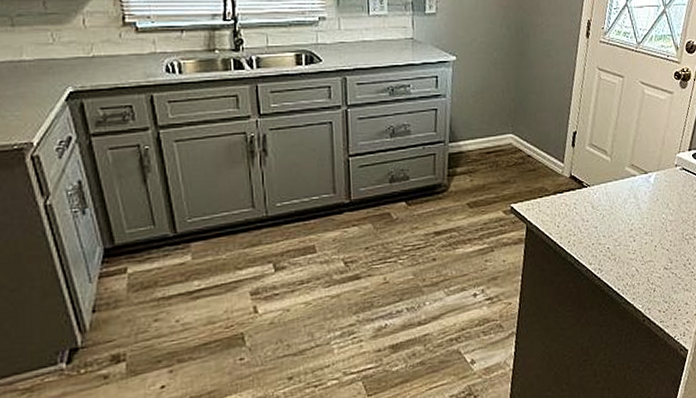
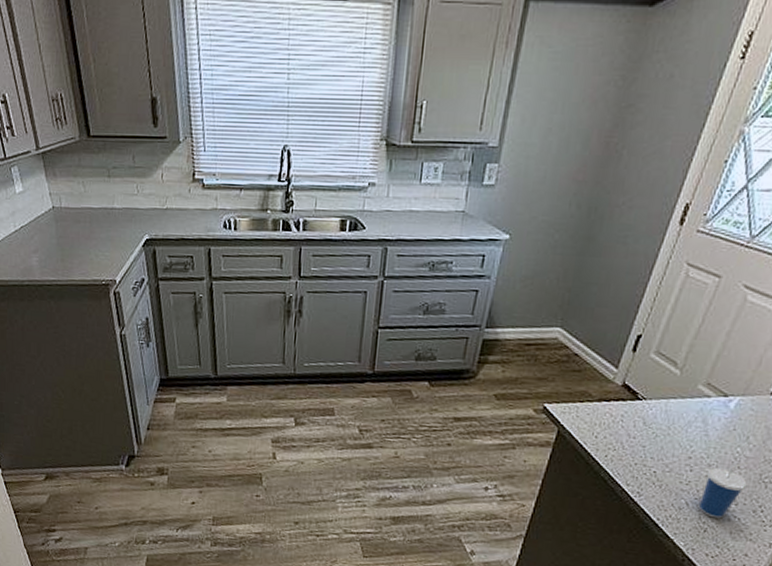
cup: none [646,224,675,278] -> present [699,461,751,519]

